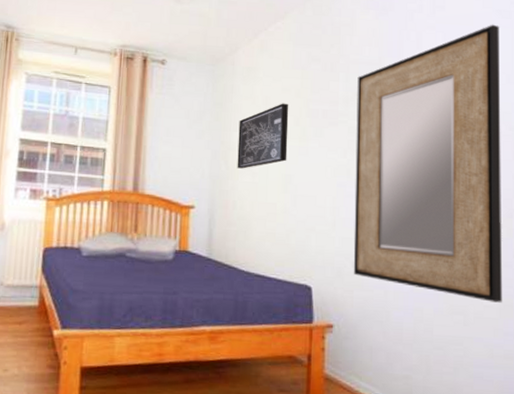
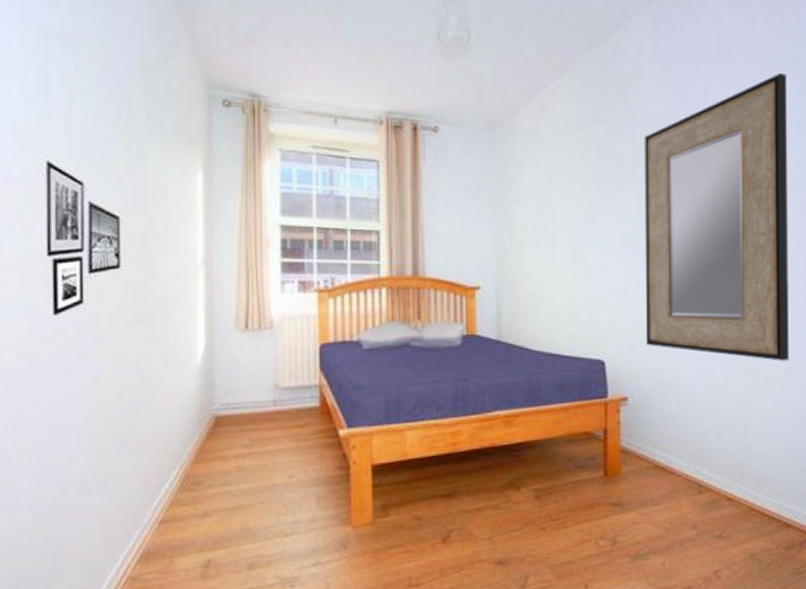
wall art: present [237,103,289,169] -> none [522,169,575,243]

